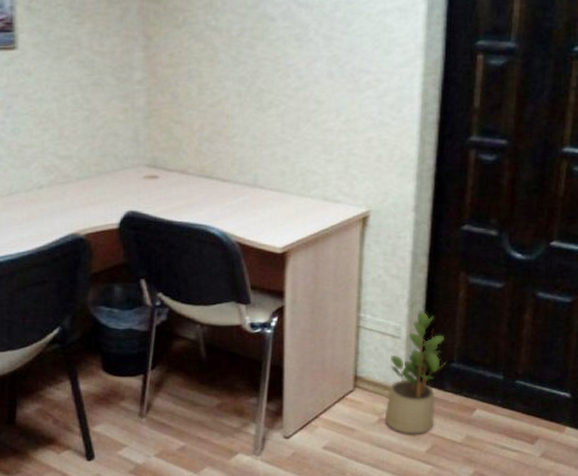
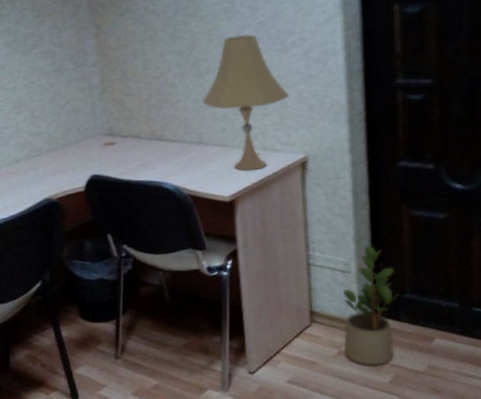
desk lamp: none [261,68,357,221] -> present [202,34,289,171]

